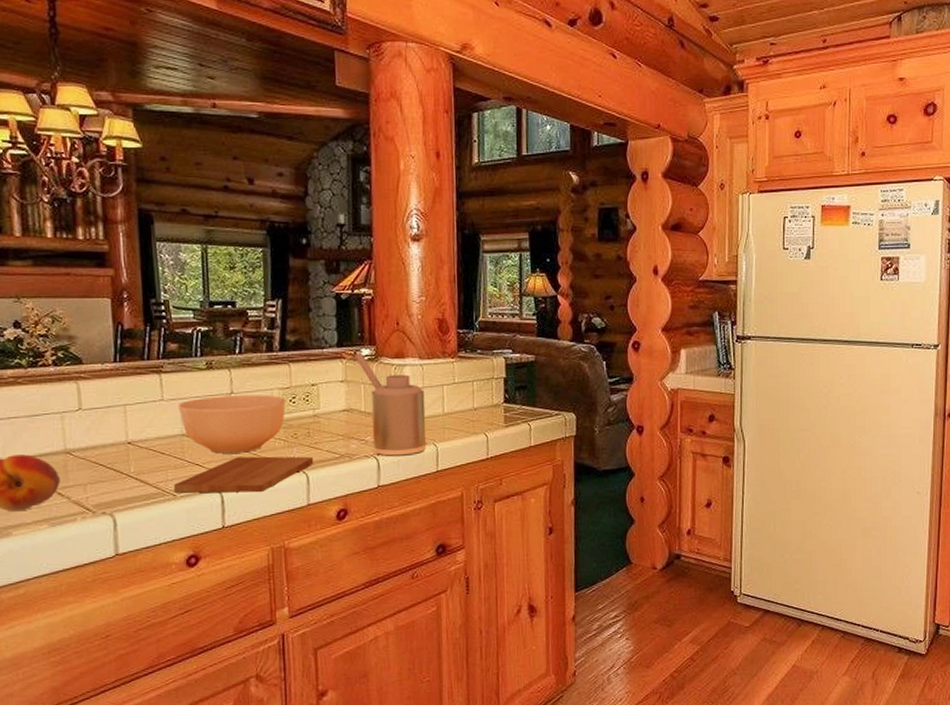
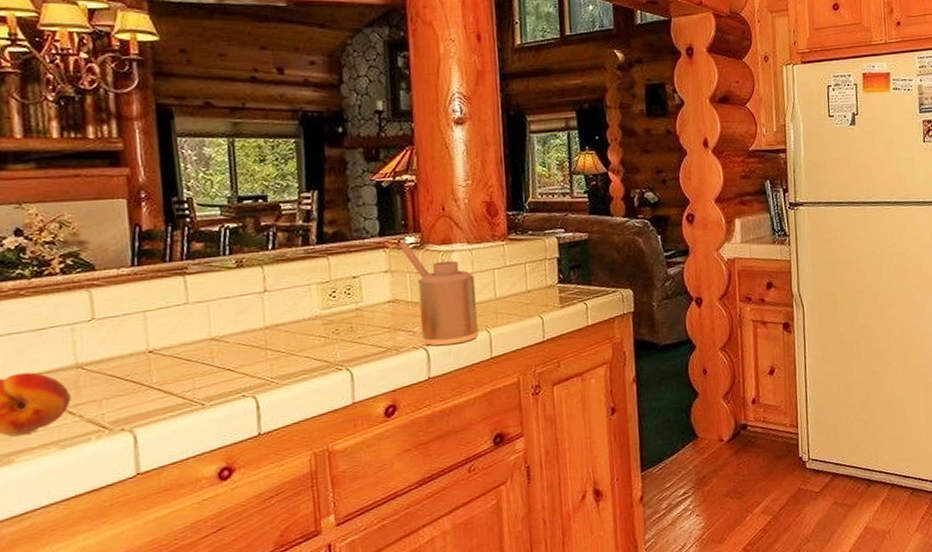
cutting board: present [174,456,314,493] -> none [203,352,358,402]
bowl: present [178,395,286,454] -> none [205,290,326,357]

